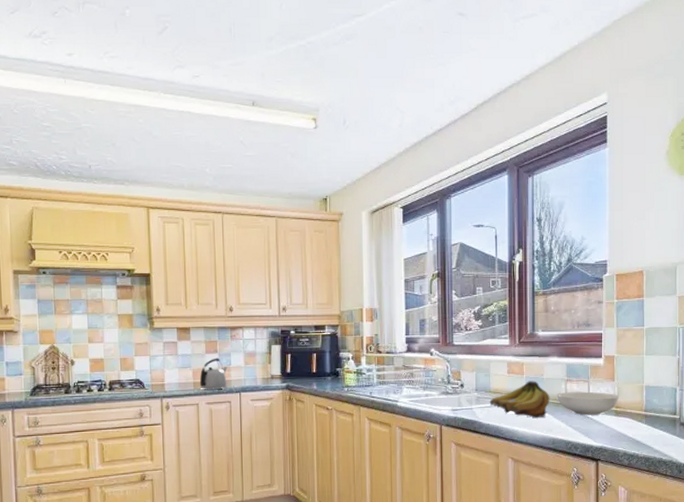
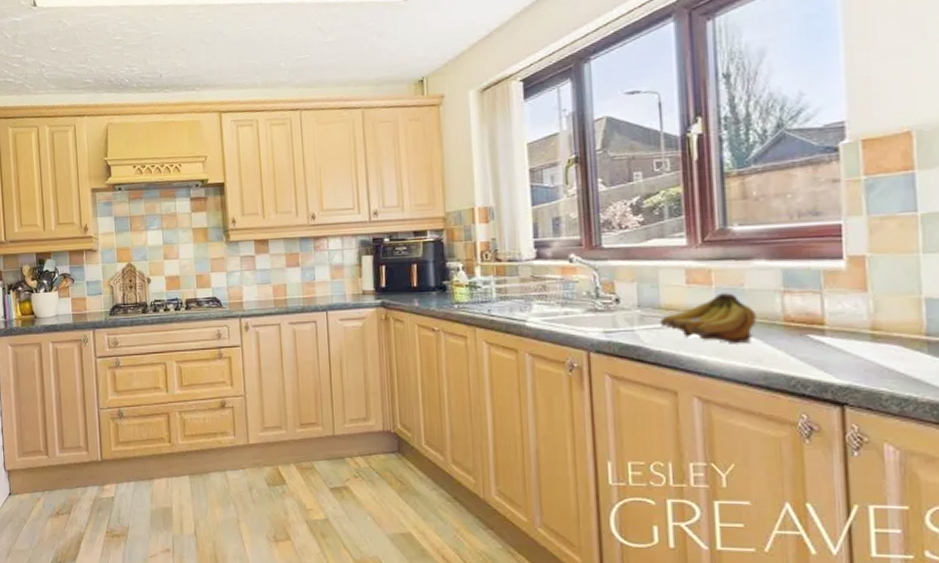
kettle: present [199,358,228,390] -> none [280,272,312,309]
bowl: present [557,391,620,416] -> none [768,307,879,341]

